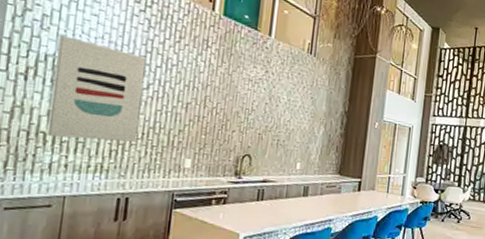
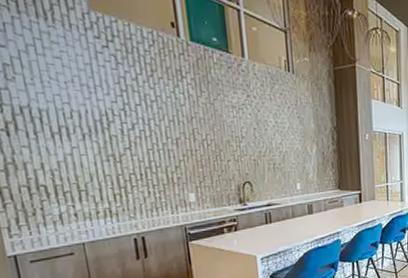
wall art: present [47,35,147,142] -> none [28,84,137,188]

